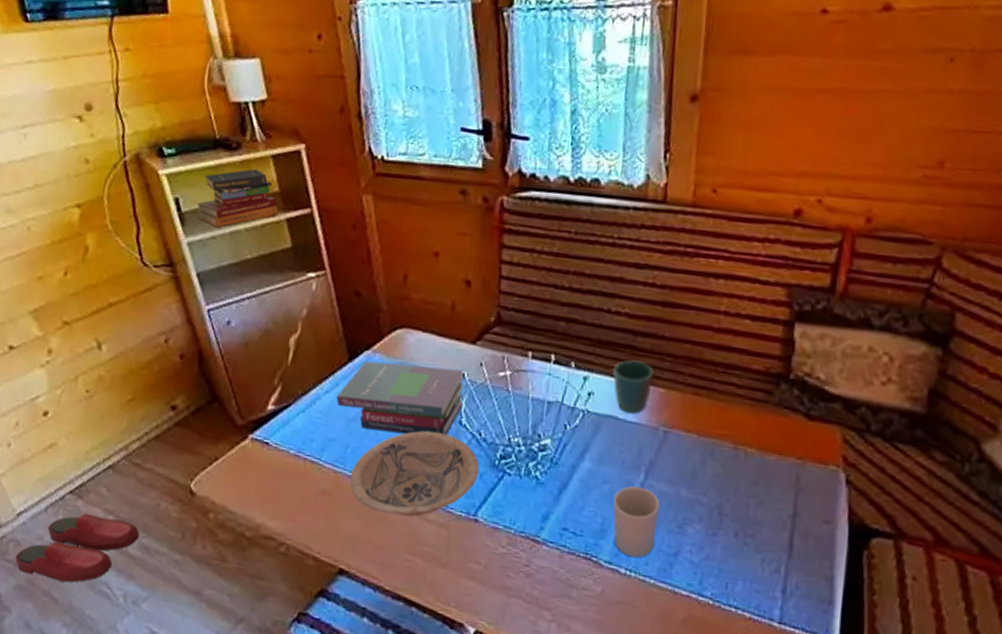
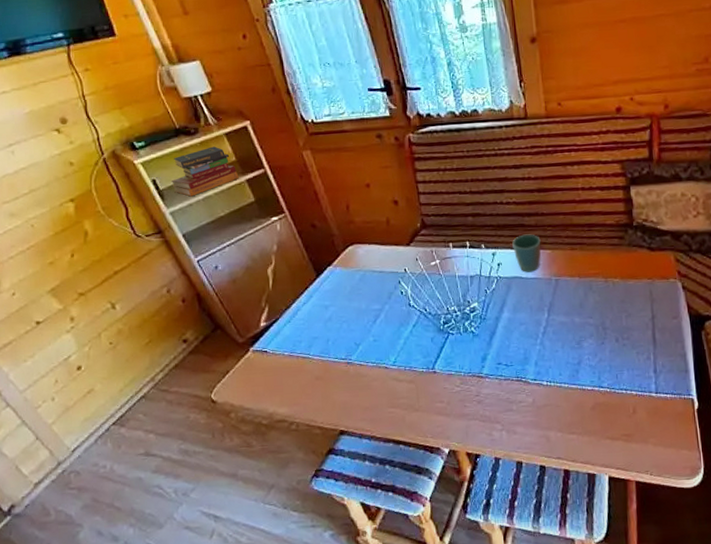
slippers: present [15,513,140,583] -> none [77,435,178,494]
books: present [336,360,464,435] -> none [312,266,409,324]
bowl: present [349,430,479,517] -> none [334,314,430,383]
mug: present [612,486,660,558] -> none [528,321,563,373]

